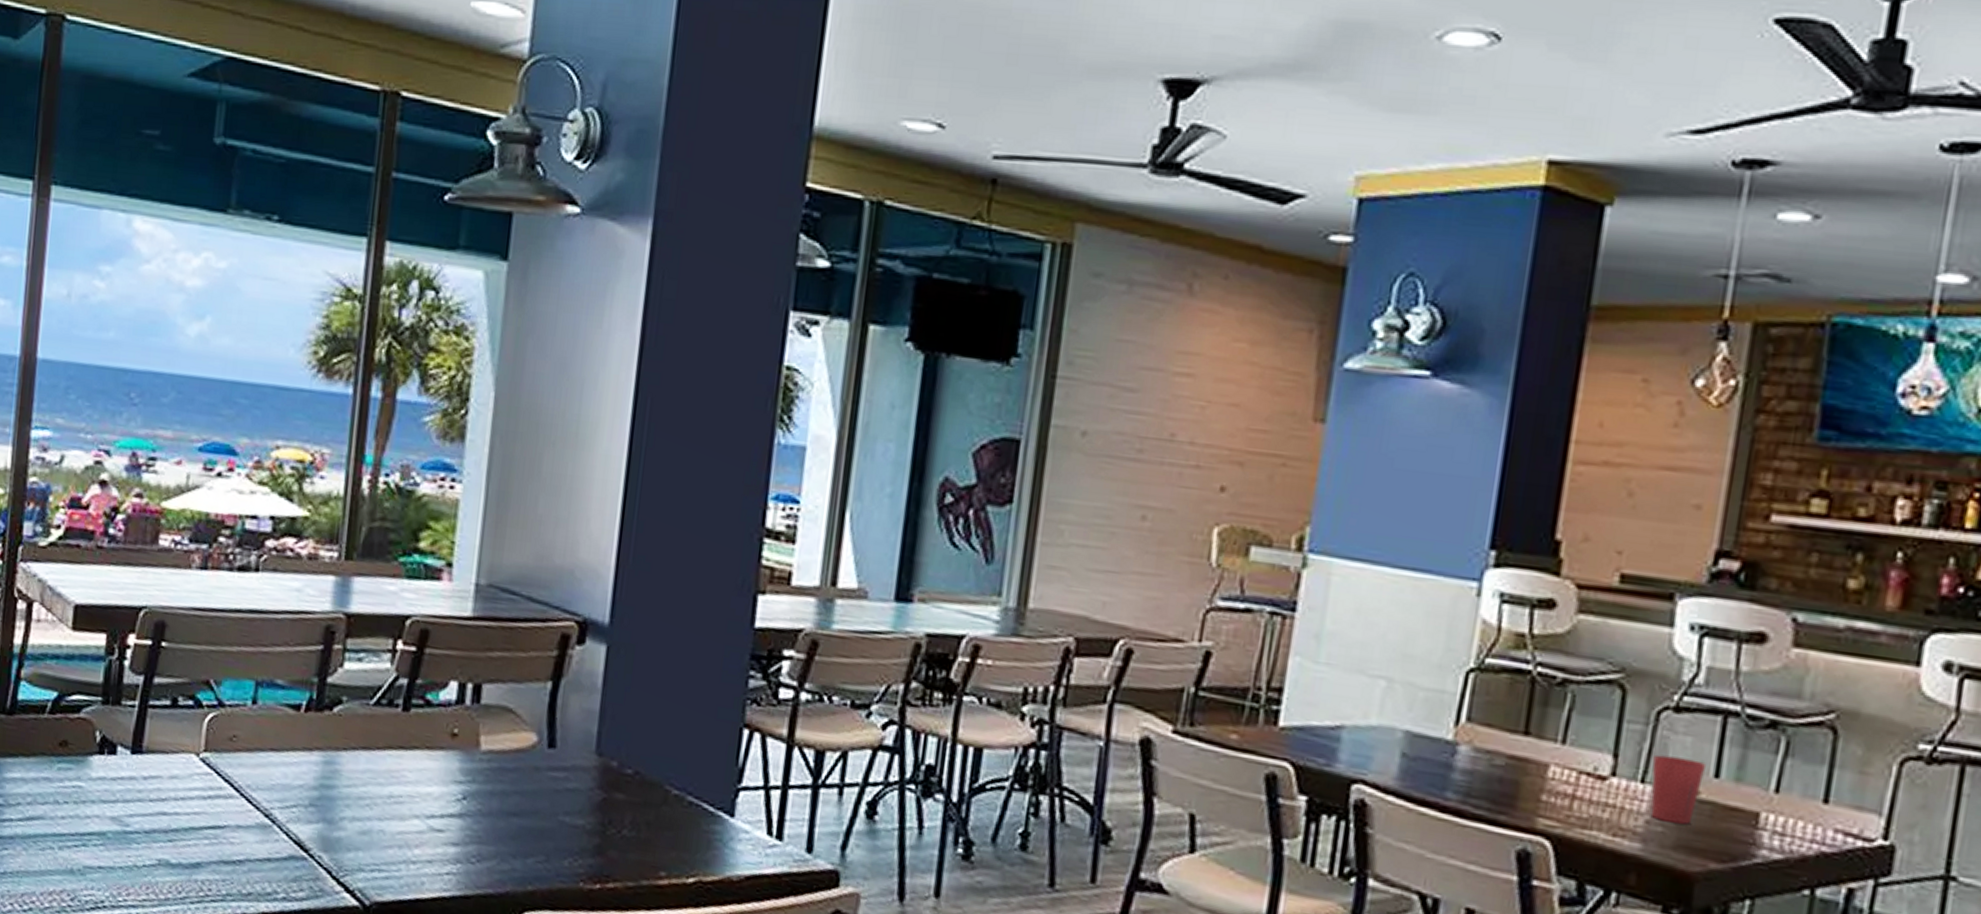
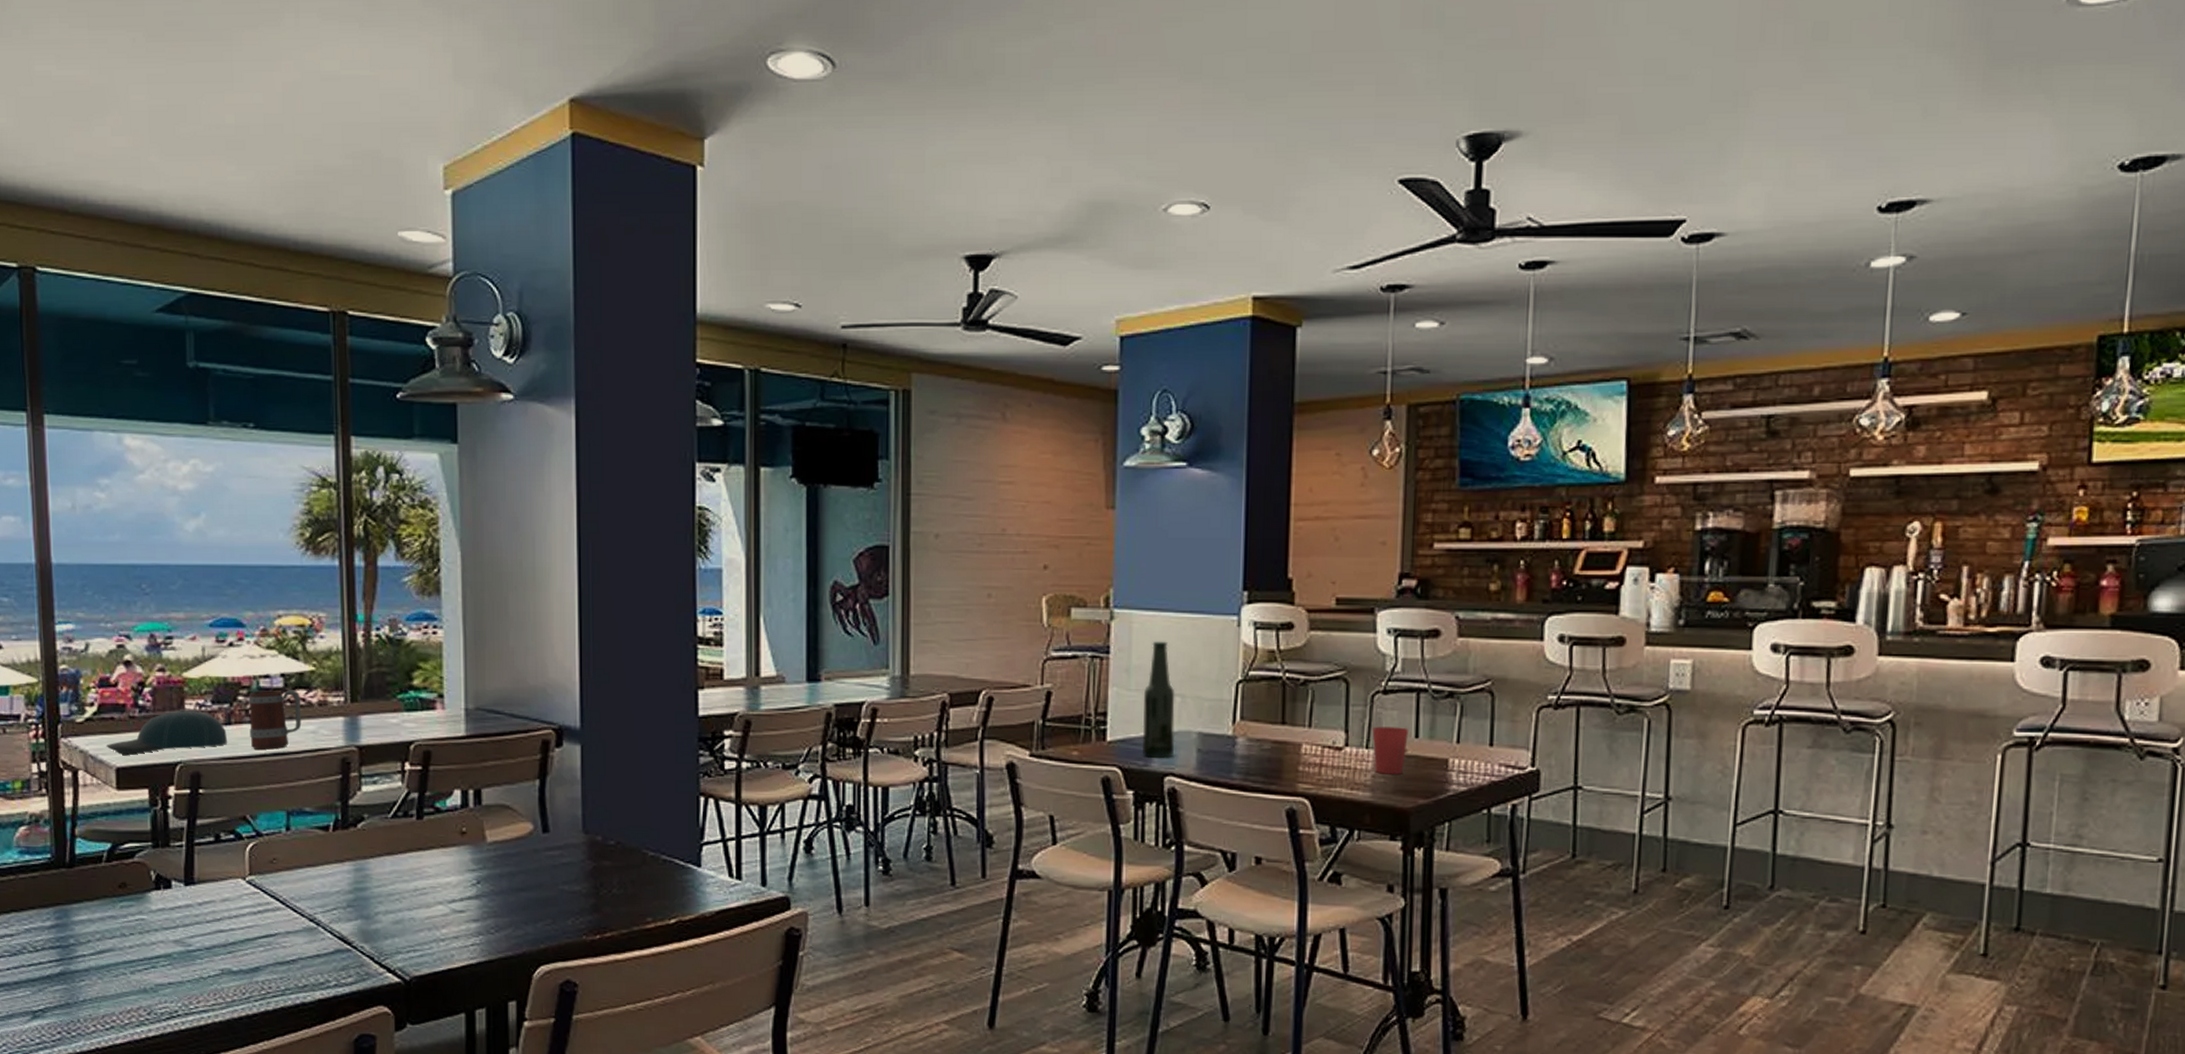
baseball cap: none [67,545,201,594] -> present [106,709,228,755]
beer mug: none [226,533,289,605] -> present [249,690,302,750]
beer bottle: none [1325,602,1380,760] -> present [1142,641,1175,758]

